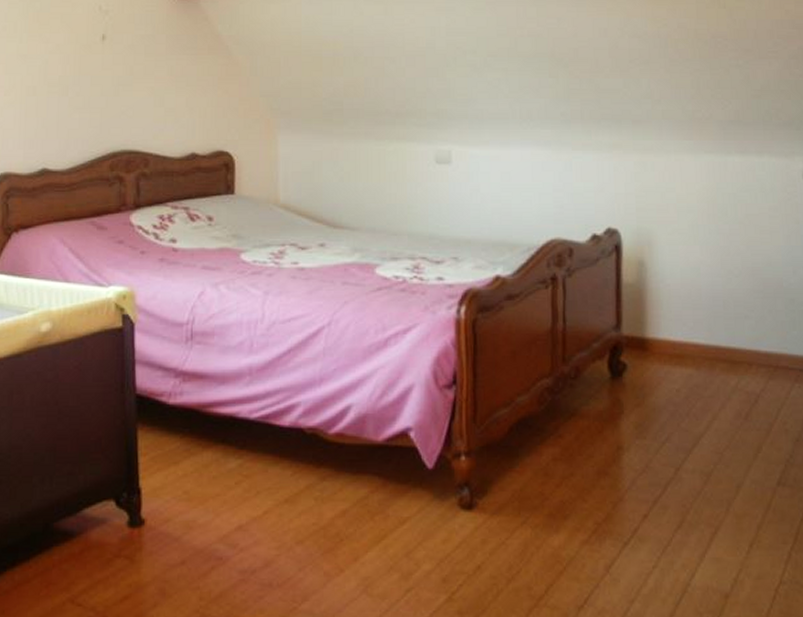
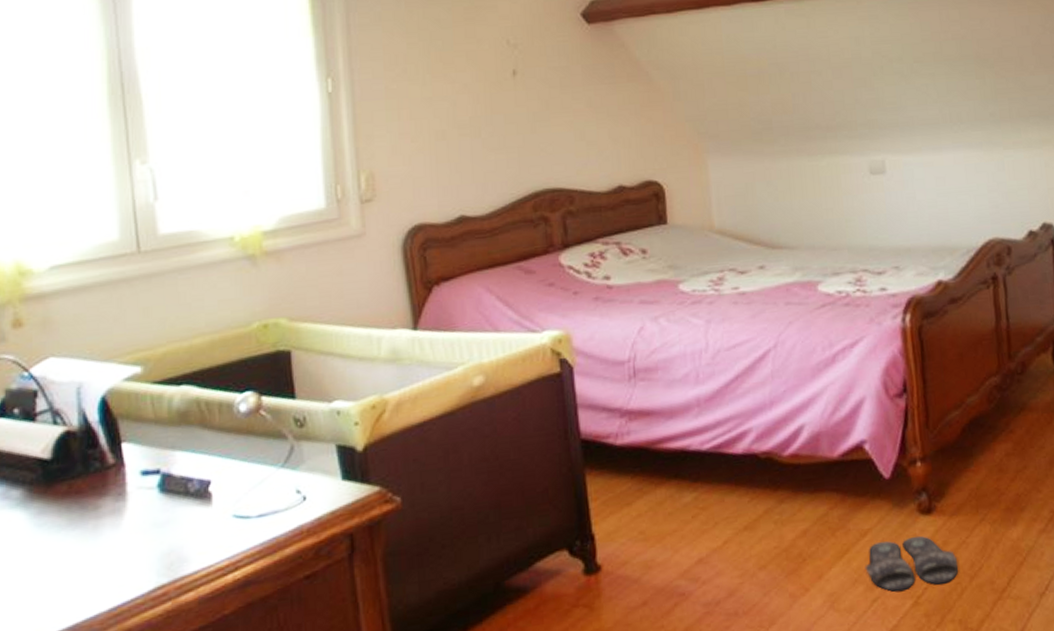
slippers: none [401,530,495,585] -> present [865,535,958,593]

